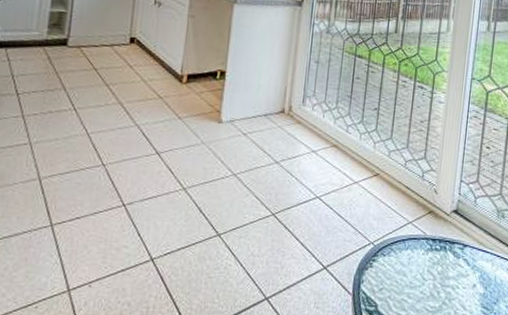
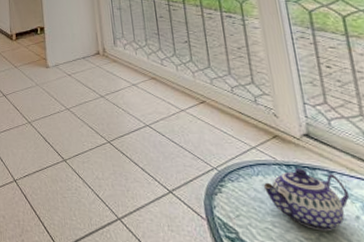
teapot: none [409,242,474,300] -> present [263,167,350,232]

